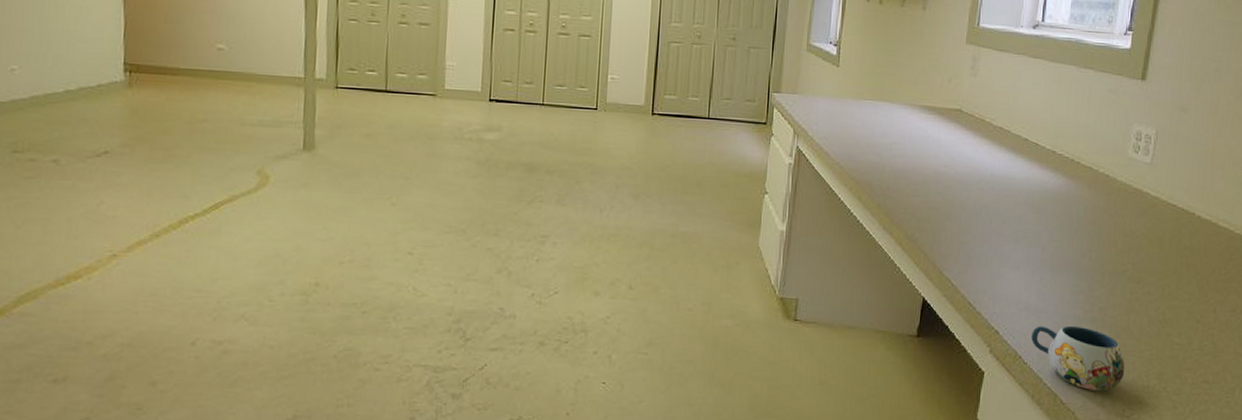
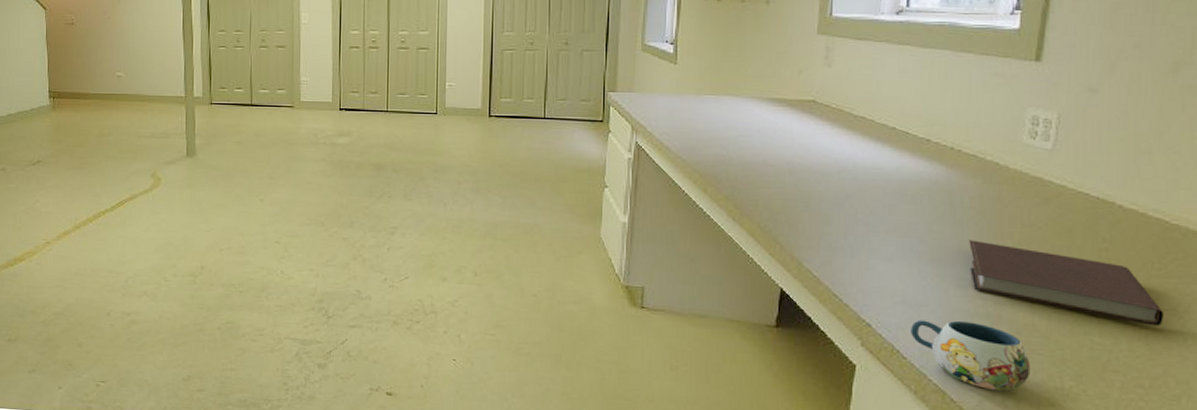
notebook: none [1082,248,1226,326] -> present [969,240,1164,326]

